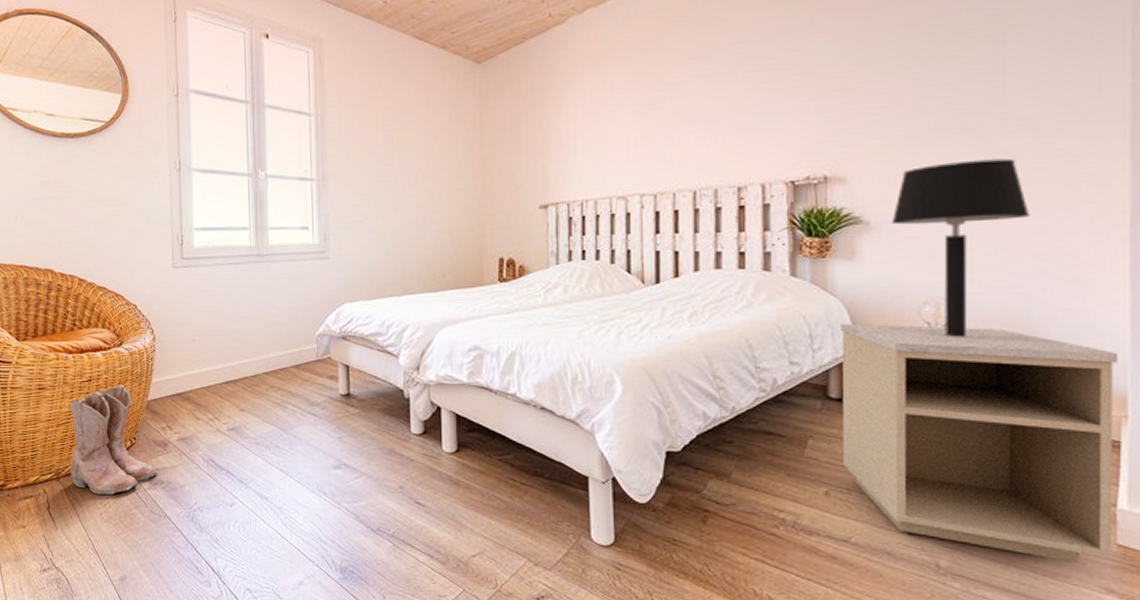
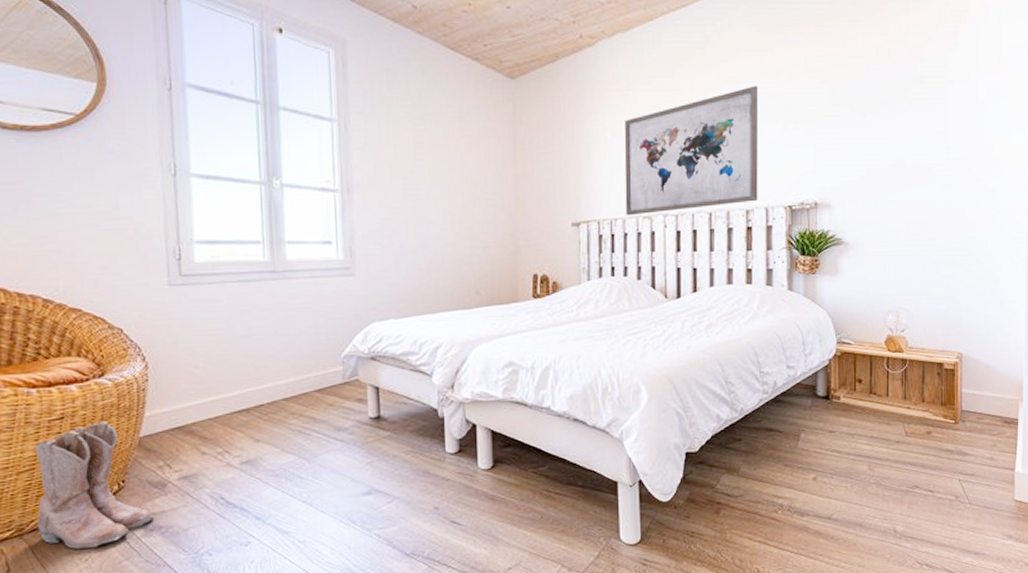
wall art: none [596,50,752,197] -> present [624,85,758,216]
nightstand: present [841,323,1119,564] -> none [826,330,1018,518]
table lamp: present [891,158,1031,339] -> none [865,191,963,342]

